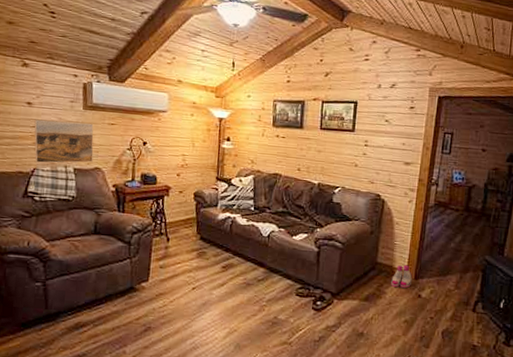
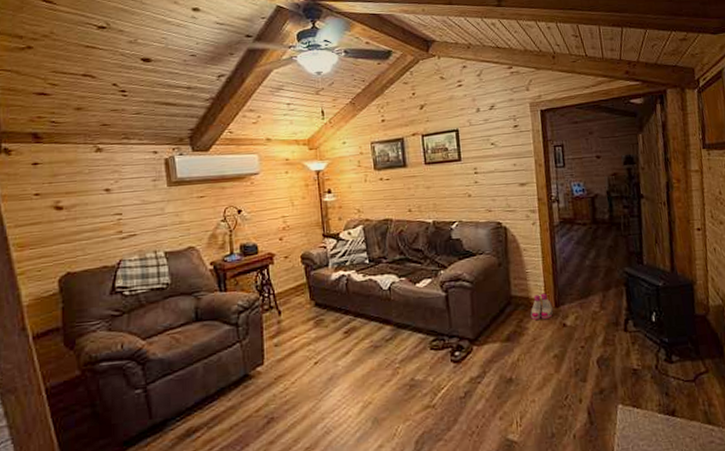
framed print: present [34,119,94,163] -> none [115,200,185,253]

